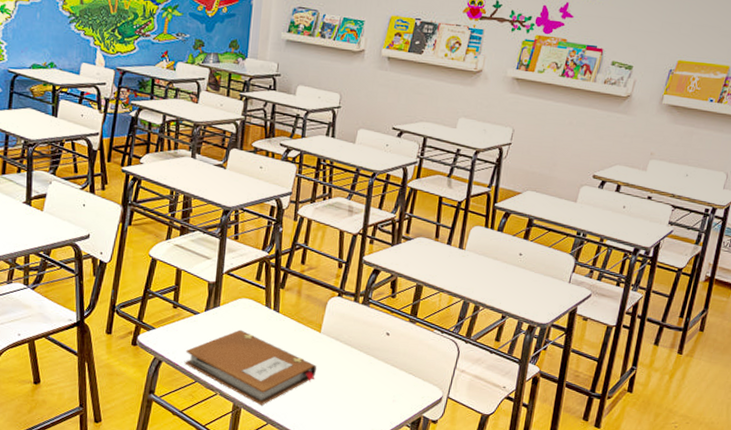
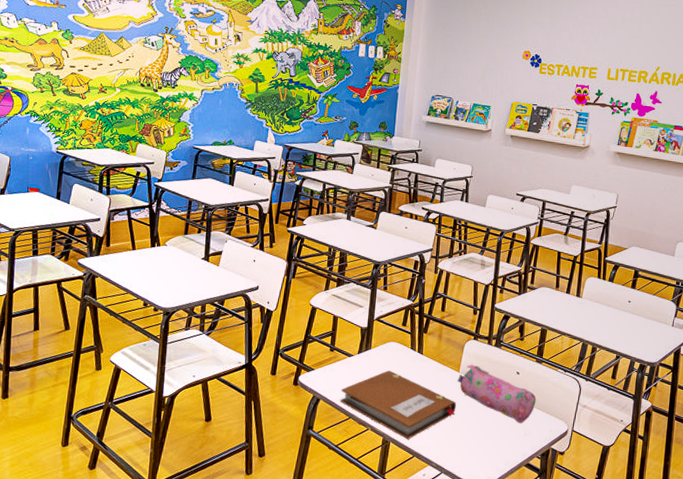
pencil case: none [319,324,408,389] -> present [458,364,536,423]

